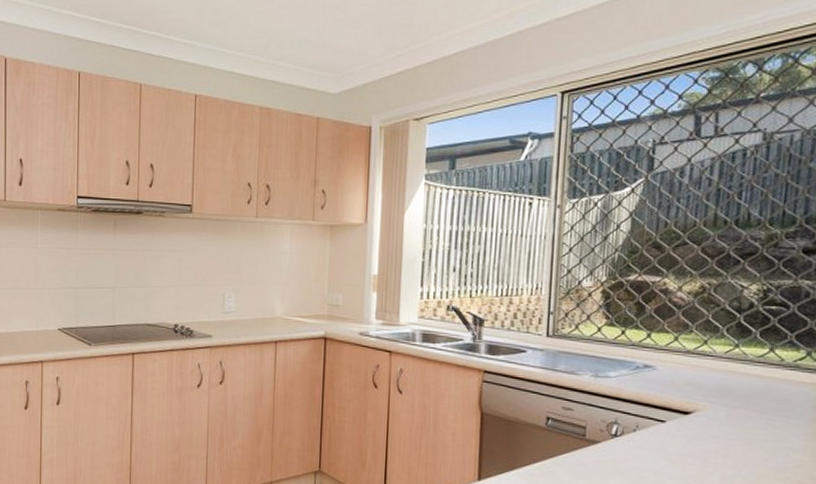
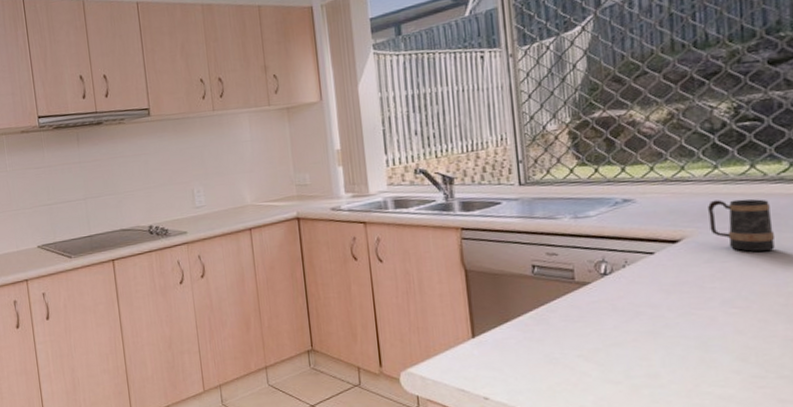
mug: none [722,378,783,434] -> present [708,199,776,252]

